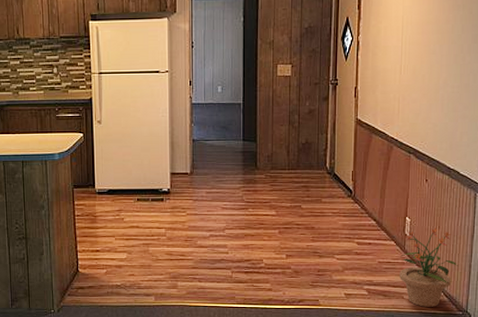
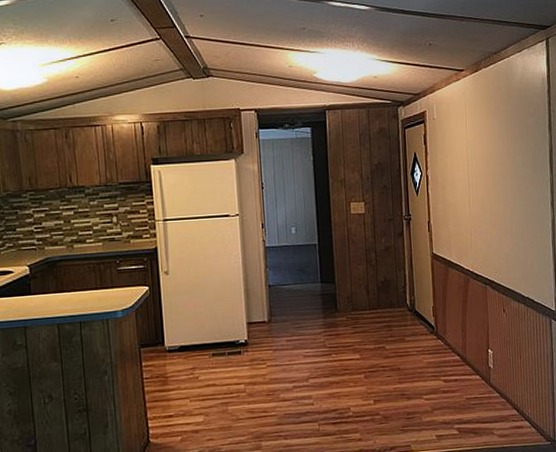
potted plant: present [400,227,459,307] -> none [486,357,542,441]

